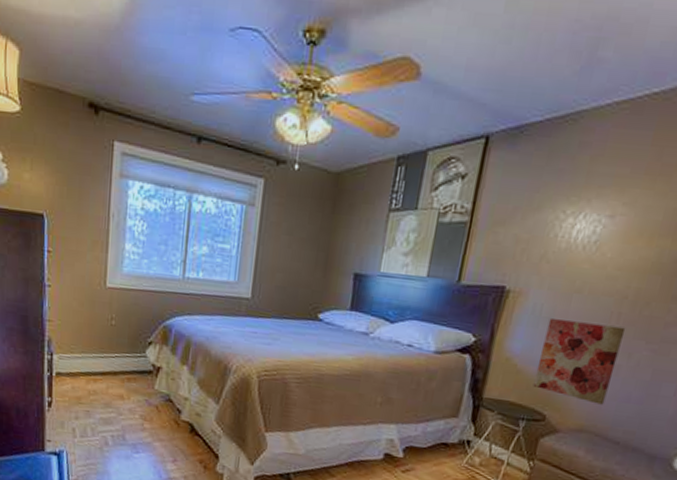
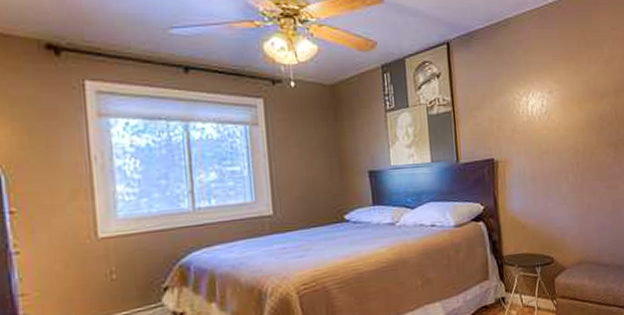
wall art: present [533,319,626,405] -> none [532,173,589,239]

